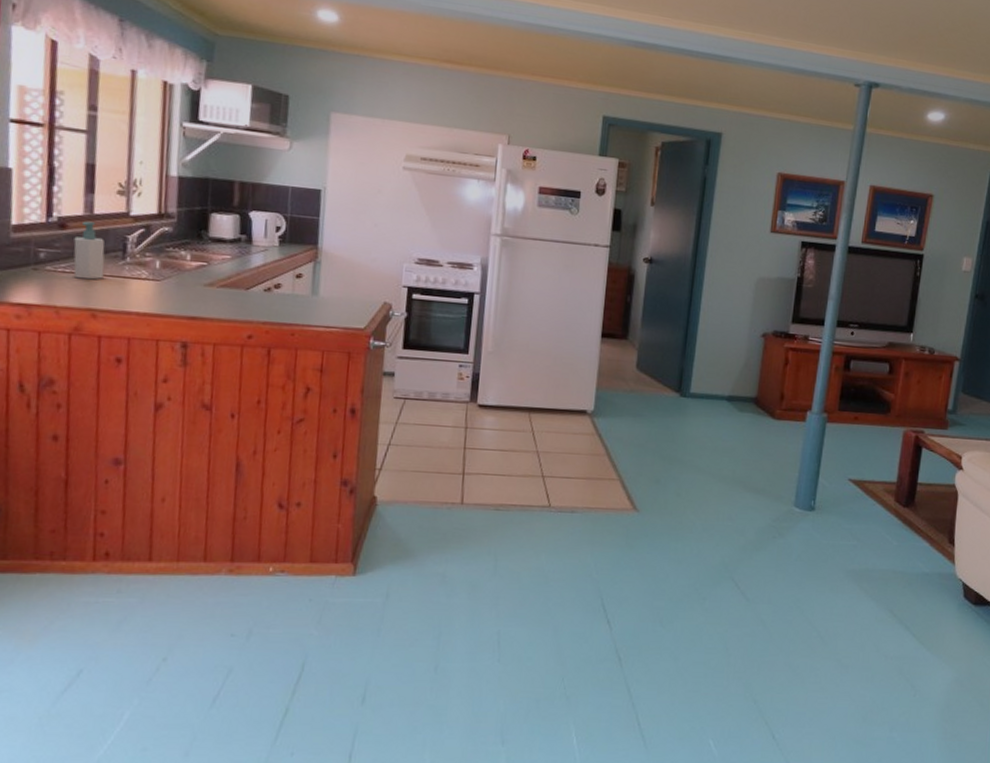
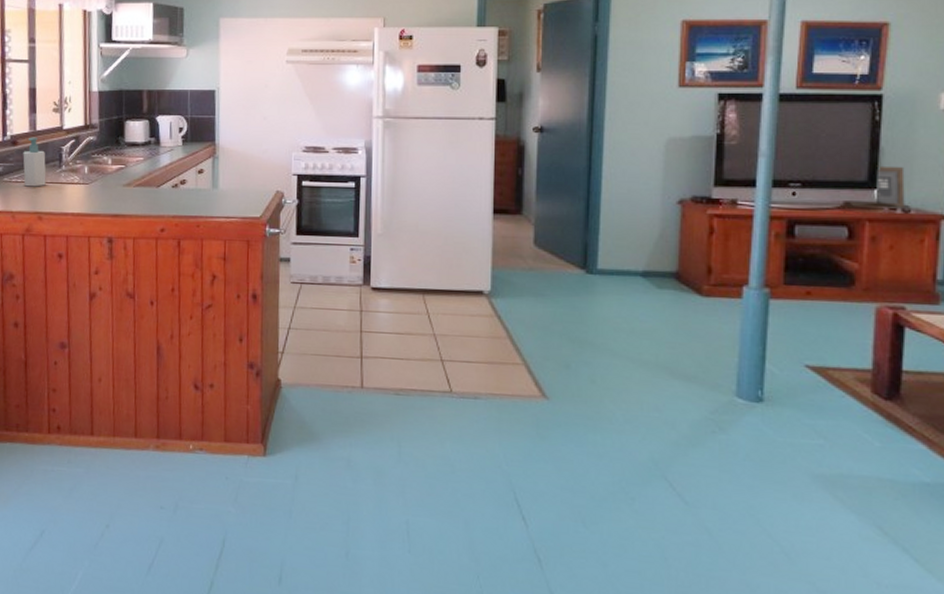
picture frame: none [890,313,934,351] -> present [847,165,905,209]

